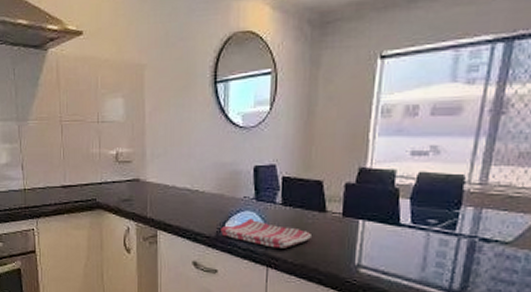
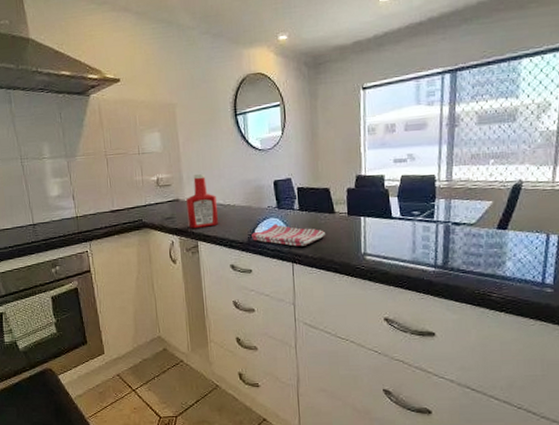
ketchup bottle: none [148,150,184,215] -> present [186,173,219,228]

